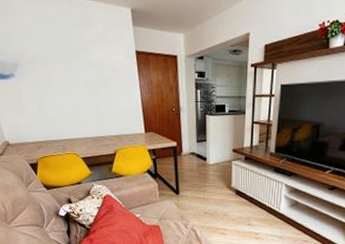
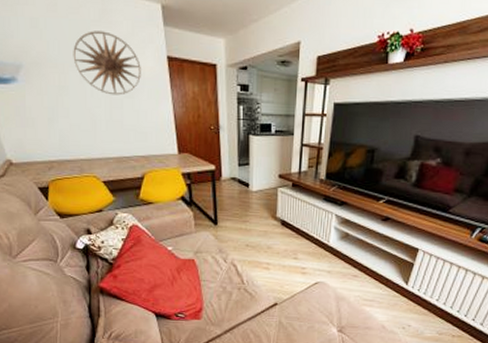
wall art: none [59,33,114,85] -> present [73,31,141,96]

